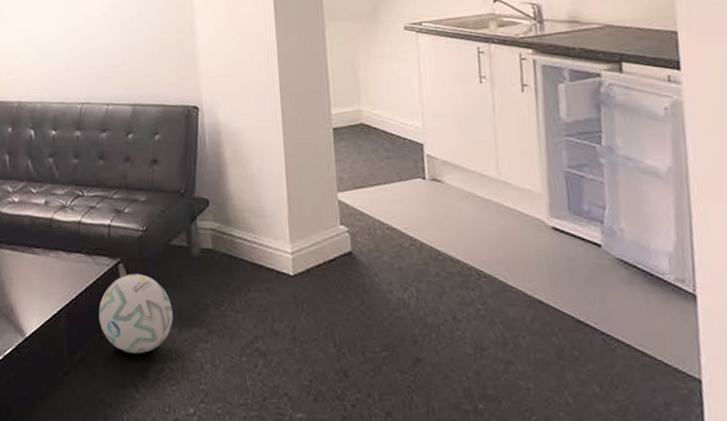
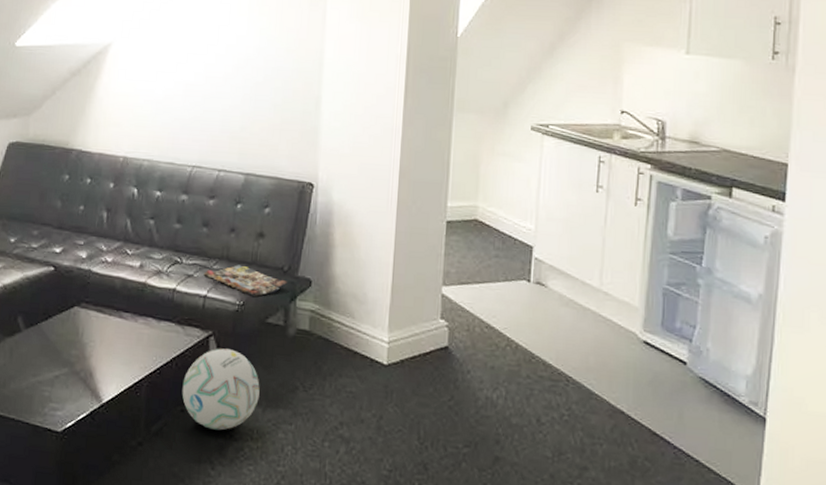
magazine: none [105,192,186,221] -> present [203,264,288,297]

